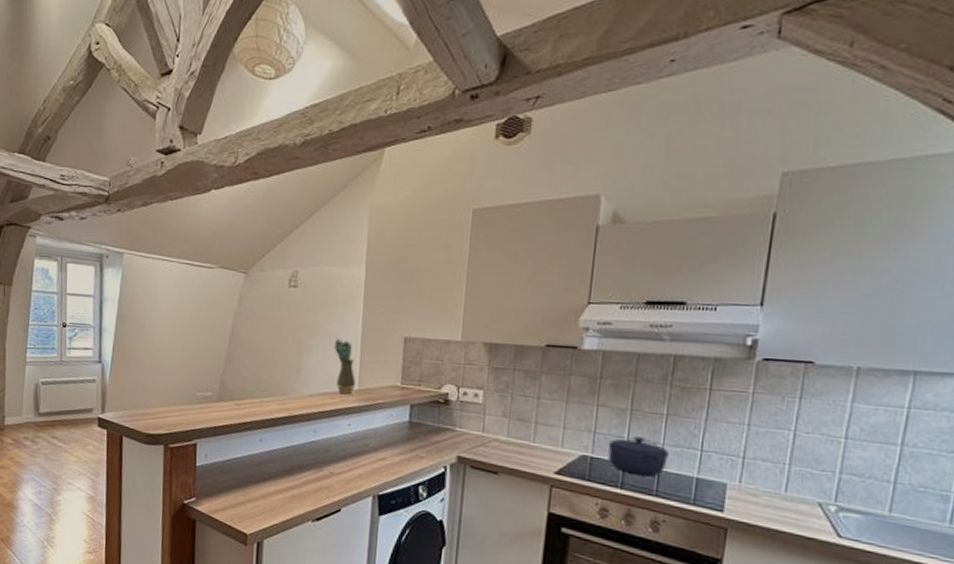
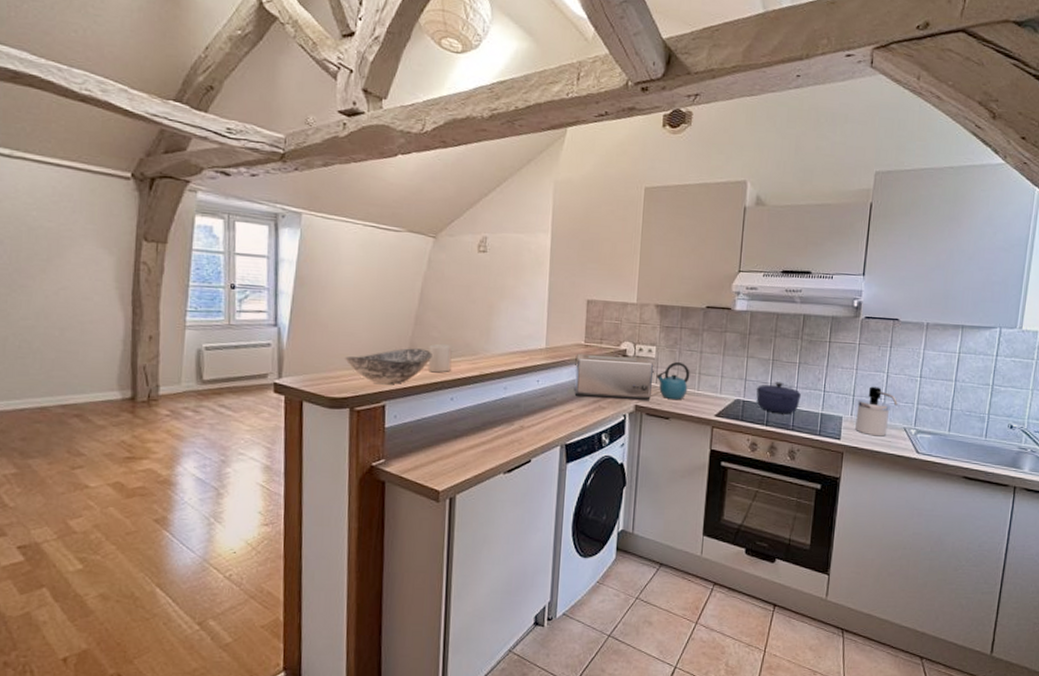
bowl: none [160,386,242,423] -> present [345,348,432,385]
mug: none [238,383,262,413] -> present [428,344,452,373]
vase: present [333,338,356,395] -> none [522,300,543,353]
toaster: none [387,396,481,452] -> present [573,353,654,401]
kettle: none [483,409,525,452] -> present [656,362,690,399]
soap dispenser: none [745,447,810,512] -> present [855,386,898,437]

